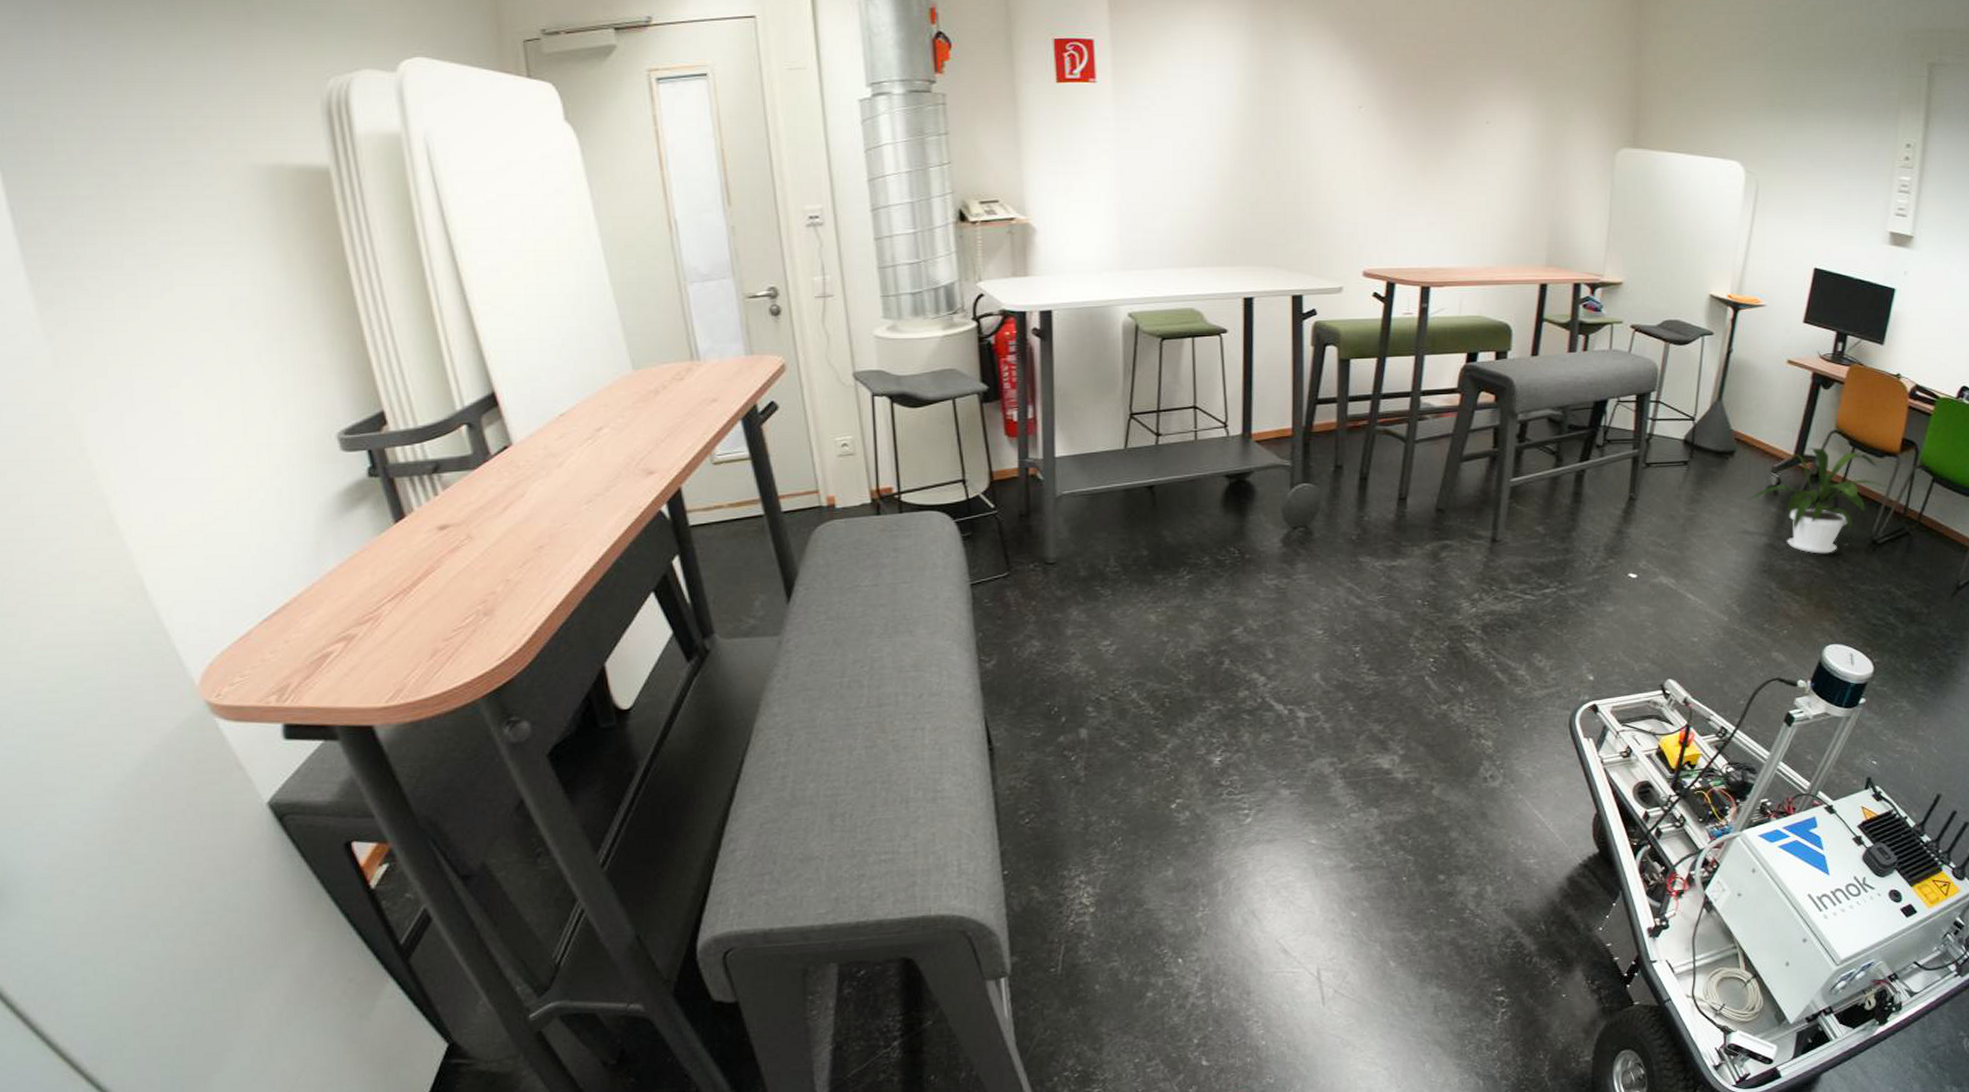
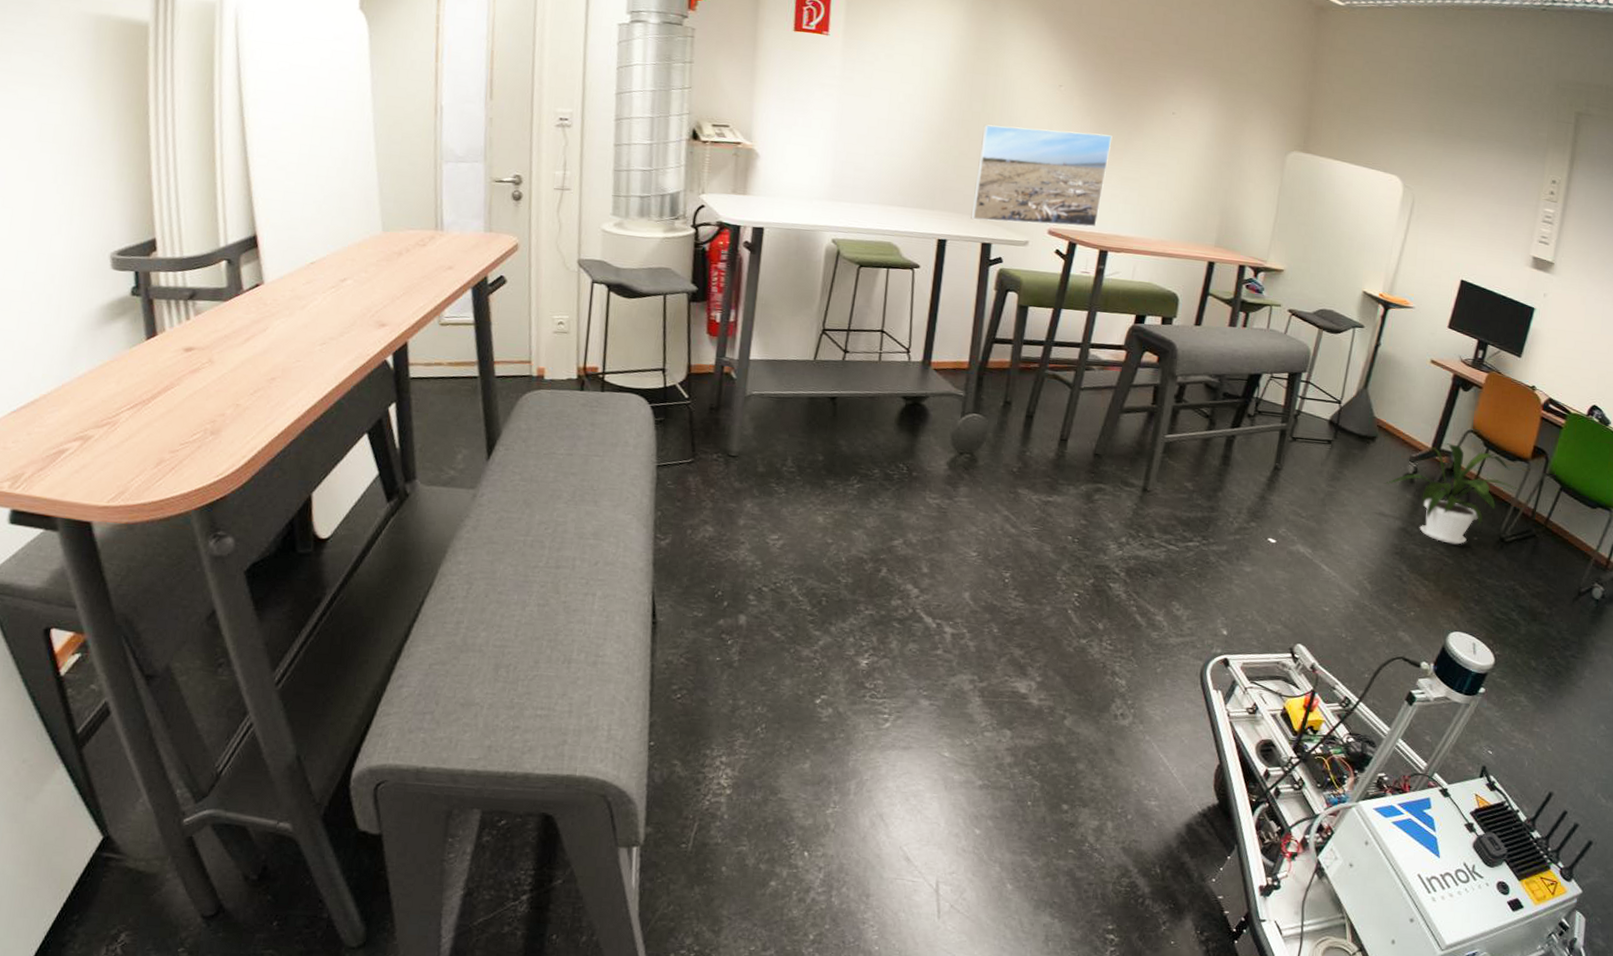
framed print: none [1277,156,1423,271] -> present [971,124,1113,227]

